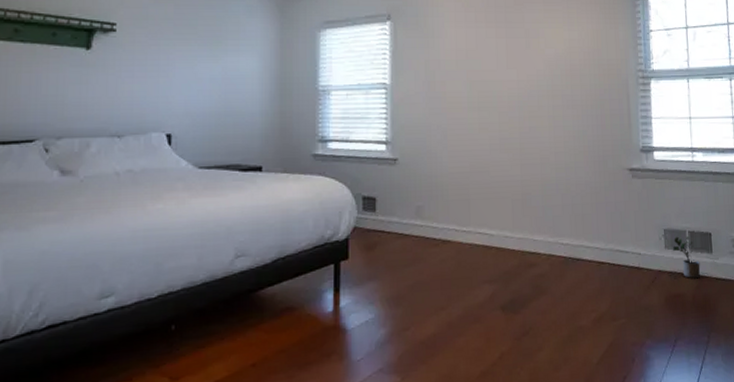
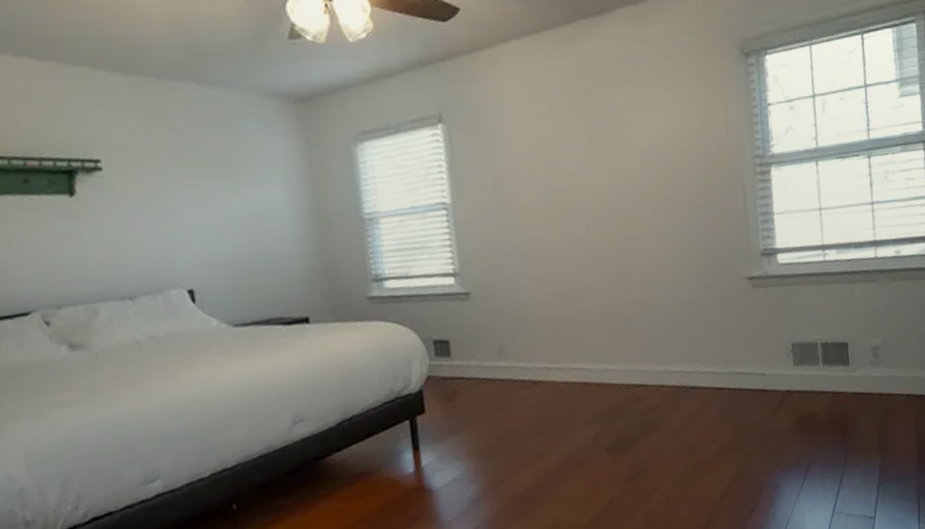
potted plant: present [672,236,701,279] -> none [802,349,836,396]

